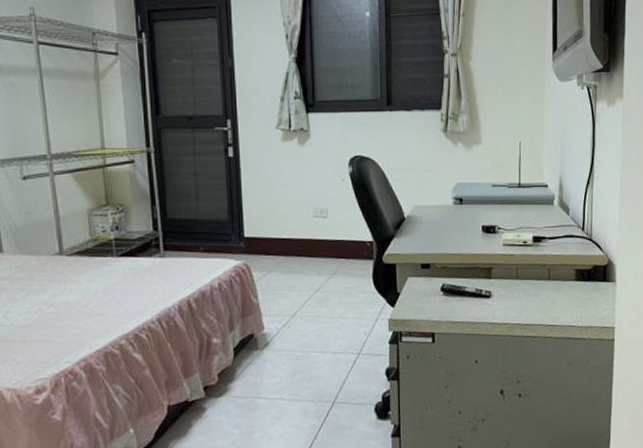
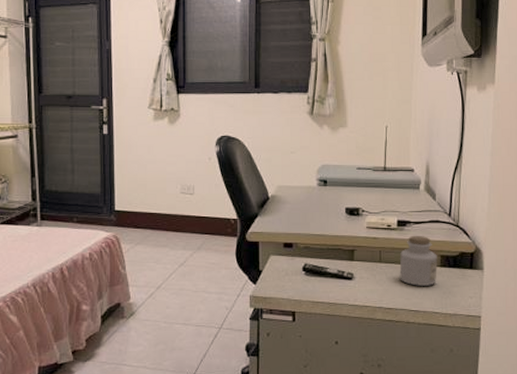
jar: none [536,250,573,302] -> present [399,235,437,287]

